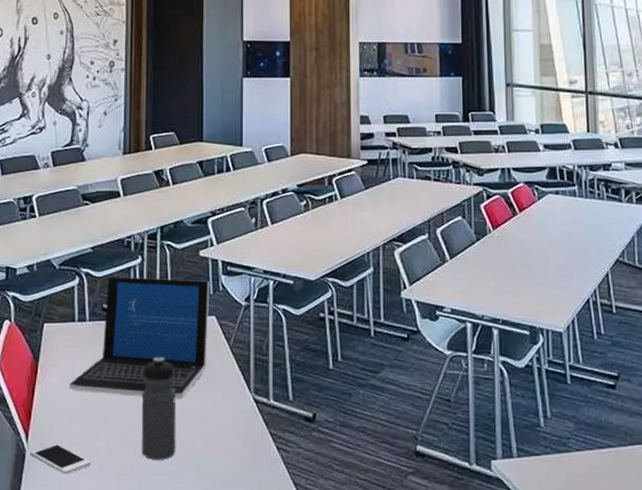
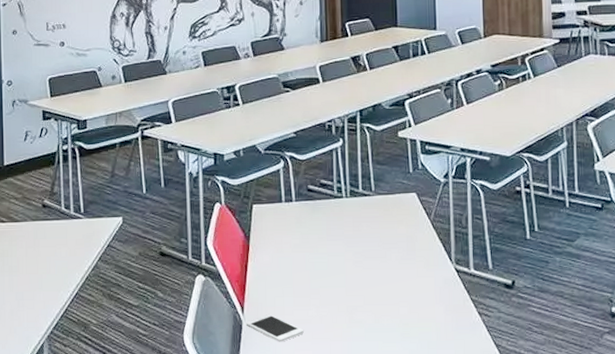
laptop: present [68,276,210,400] -> none [279,158,410,272]
water bottle: present [141,357,176,460] -> none [348,233,383,327]

